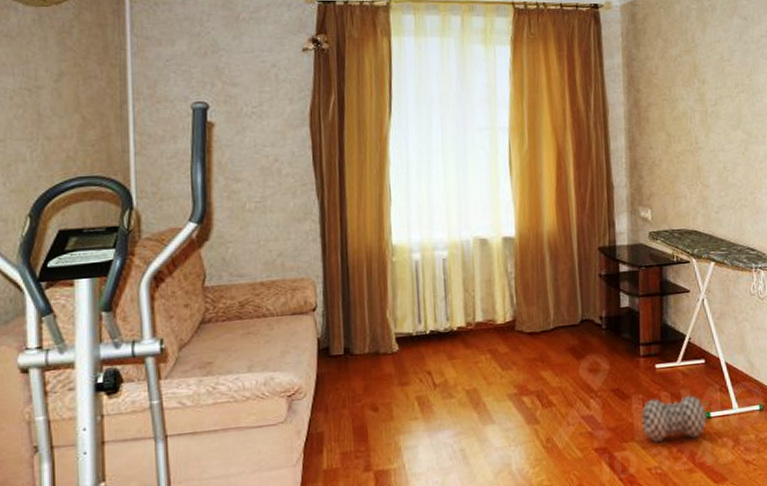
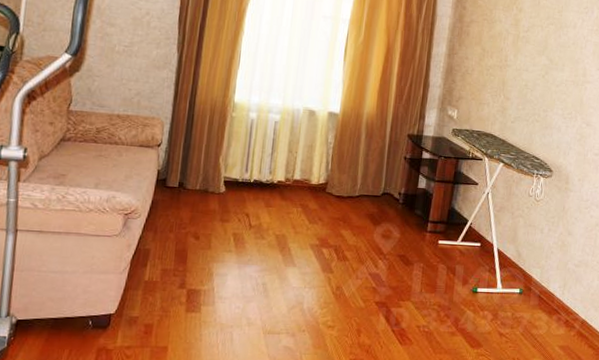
dumbbell: present [641,395,707,443] -> none [418,268,474,307]

